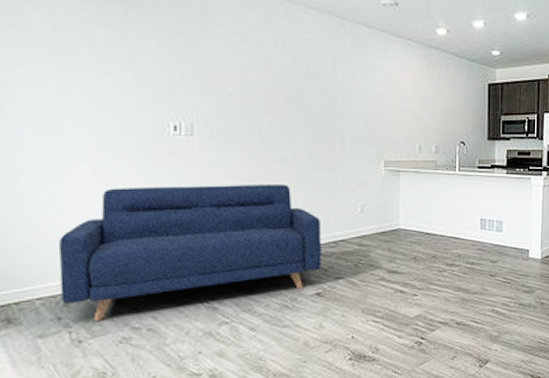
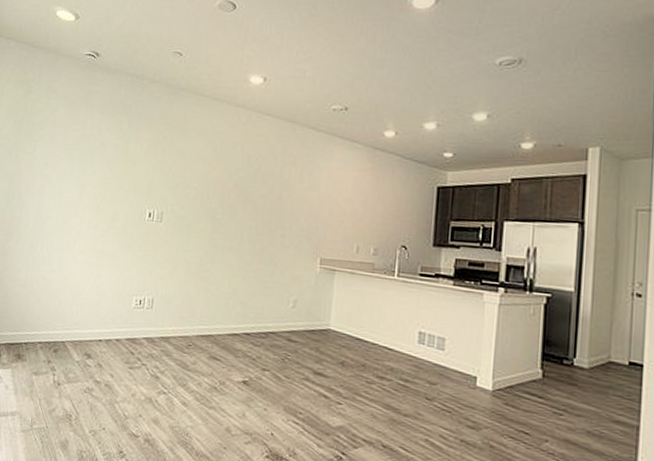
sofa: present [58,185,323,321] -> none [53,260,255,374]

